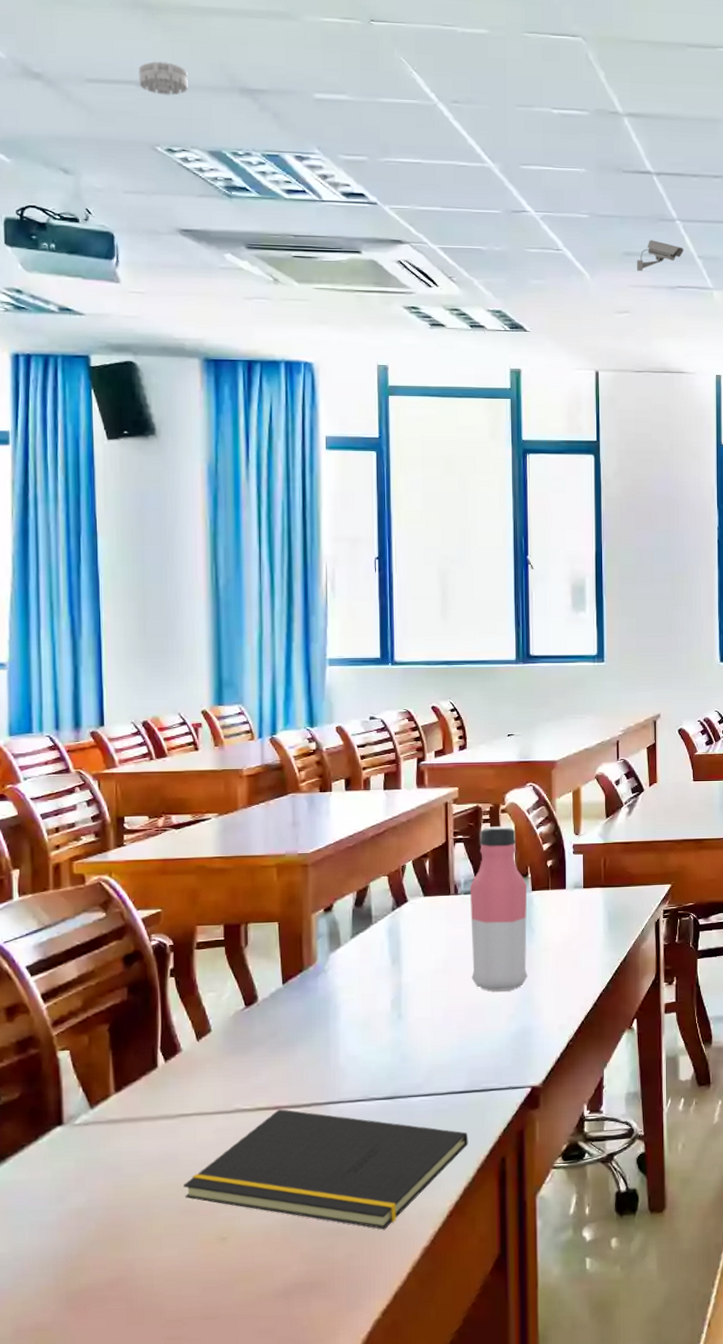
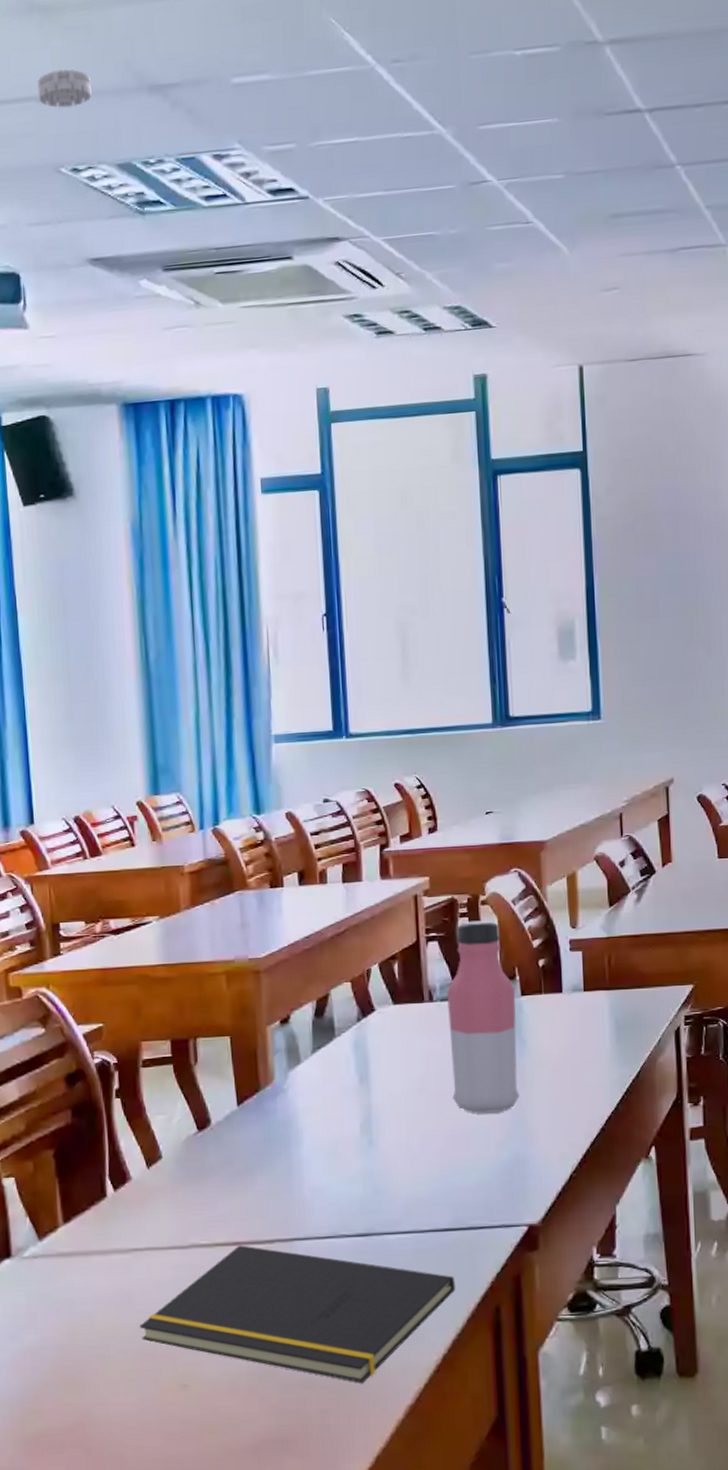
security camera: present [637,240,684,272] -> none [627,194,687,237]

